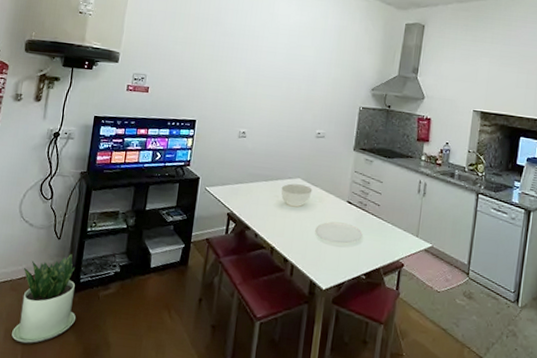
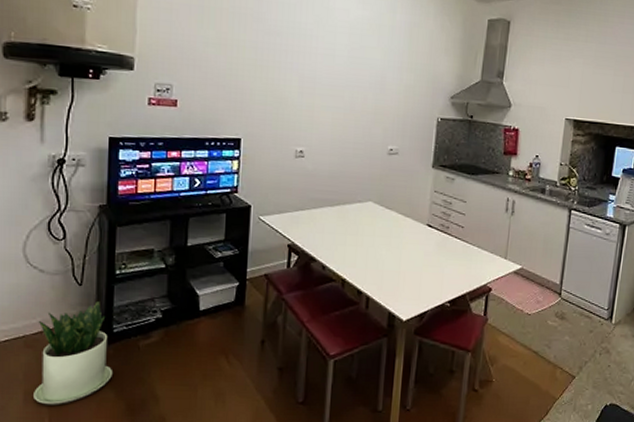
bowl: present [281,183,313,208] -> none [350,208,387,234]
plate: present [315,221,363,244] -> none [392,247,445,272]

